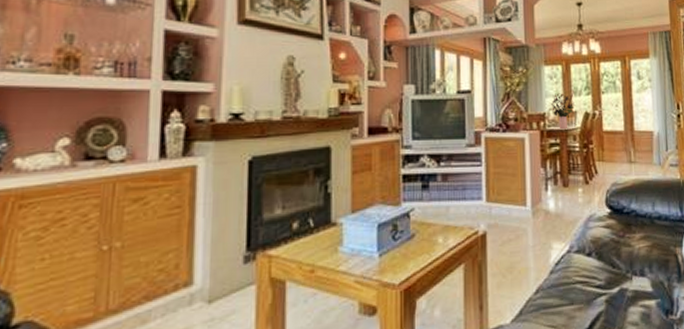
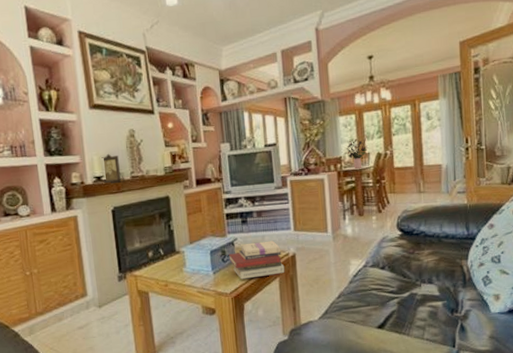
photo frame: none [242,83,274,125] -> present [101,153,126,184]
books: none [402,213,472,265] -> present [229,240,285,280]

